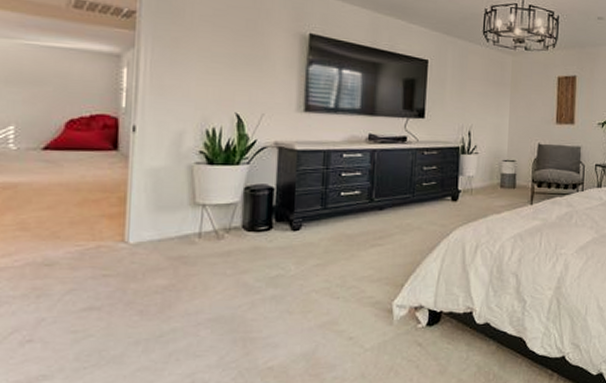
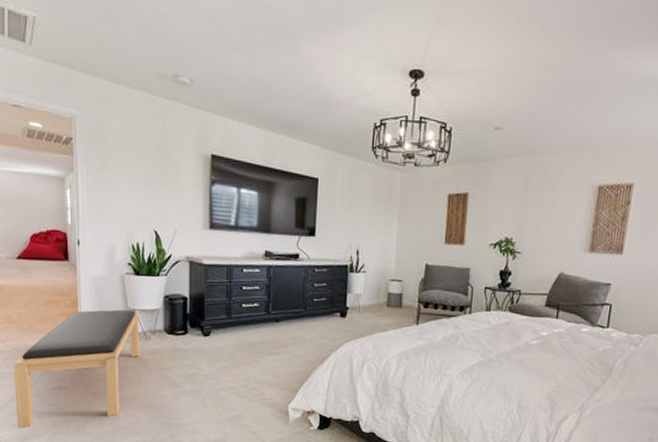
bench: none [18,206,210,370] -> present [14,309,139,429]

